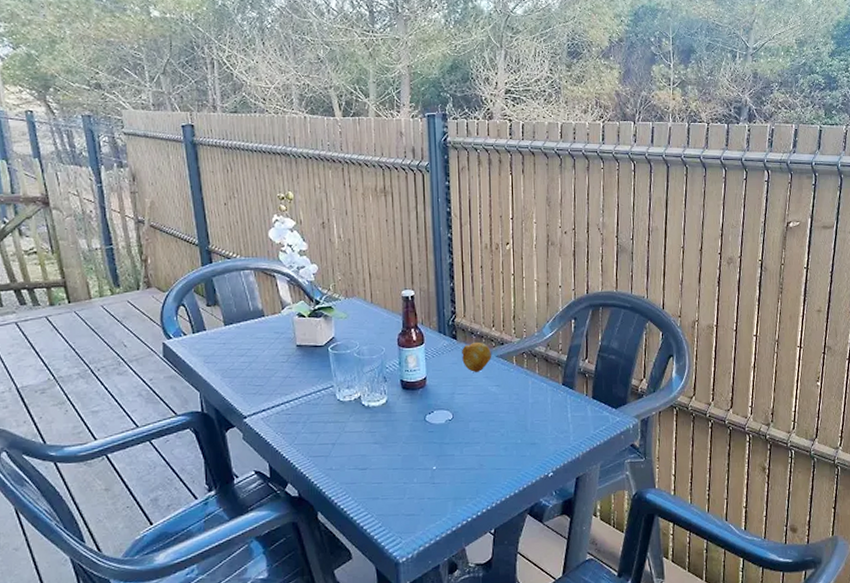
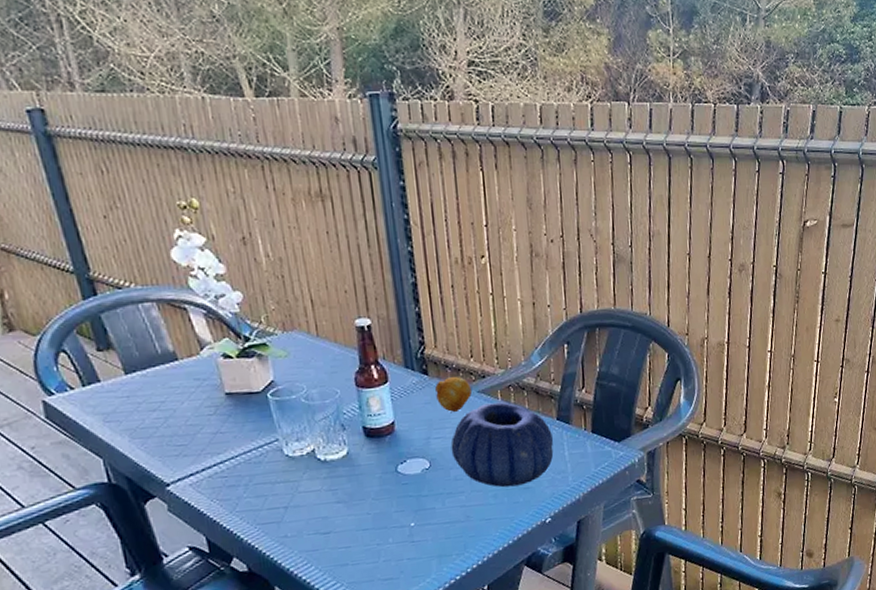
decorative bowl: none [471,366,558,442] -> present [451,402,554,488]

